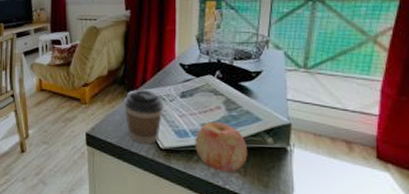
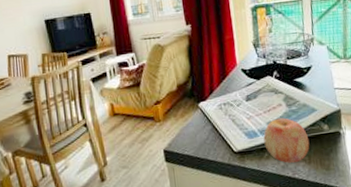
coffee cup: present [124,89,164,144] -> none [196,98,233,151]

